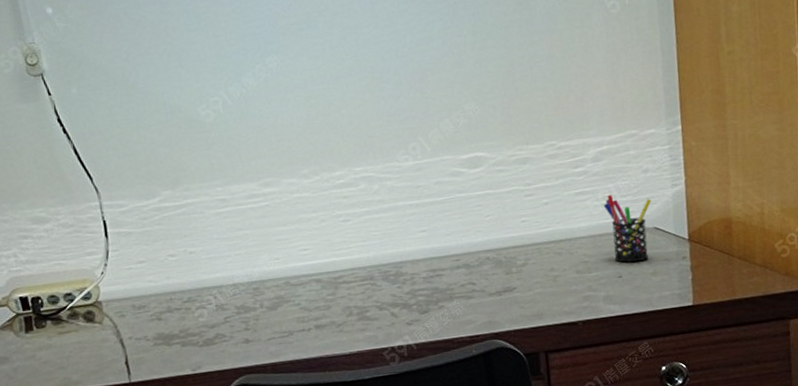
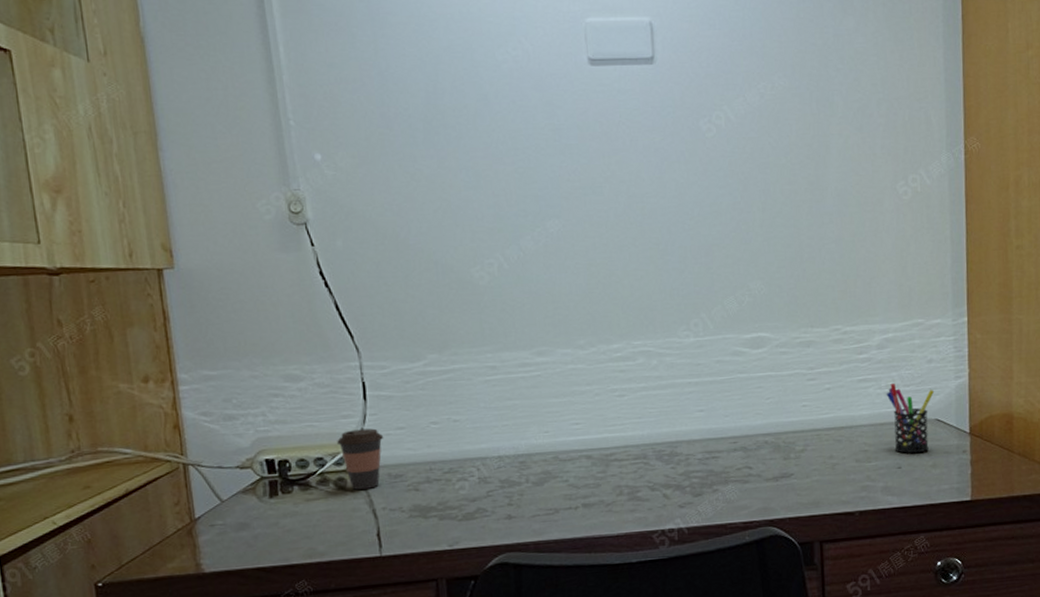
coffee cup: none [83,263,127,322] -> present [337,428,384,490]

